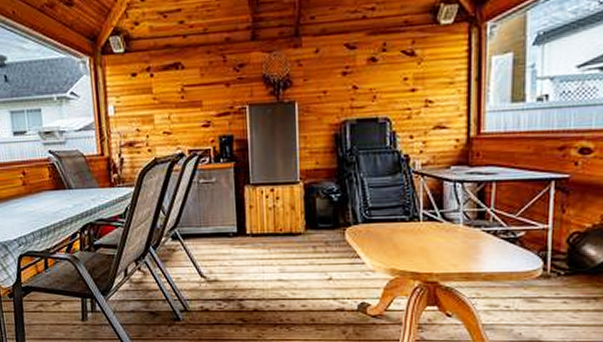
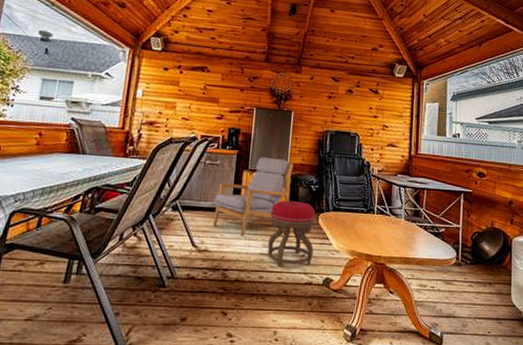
armchair: none [216,165,306,263] -> present [212,157,294,237]
stool: none [284,215,342,294] -> present [267,200,315,268]

